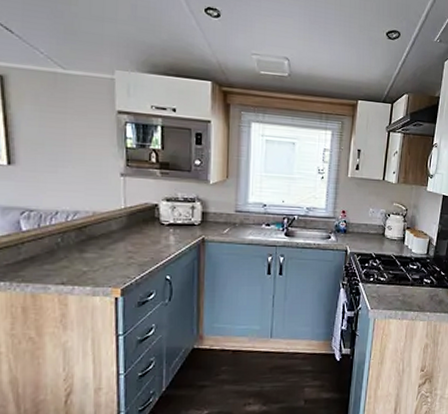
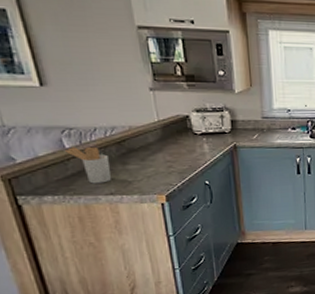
utensil holder: none [21,230,66,271] -> present [66,146,112,184]

